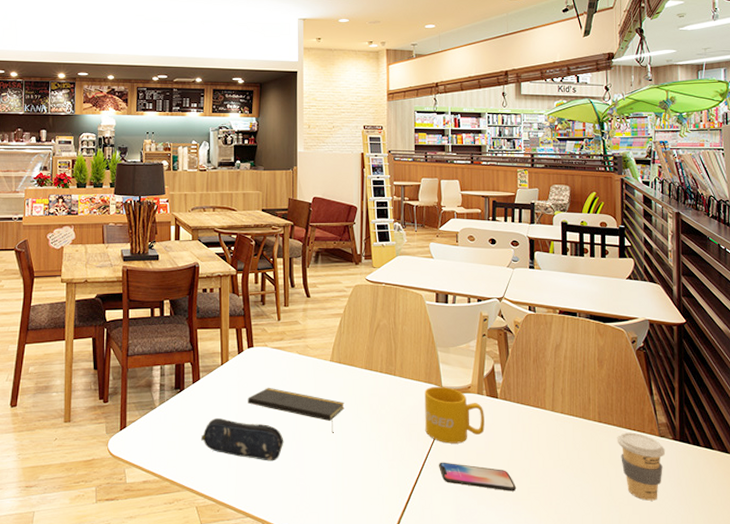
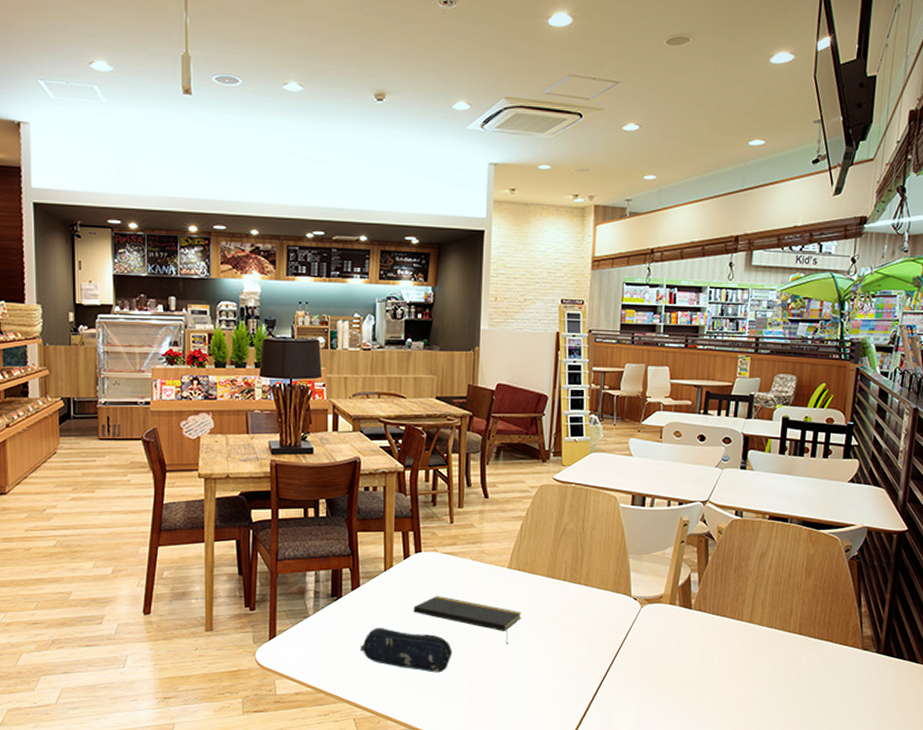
mug: present [425,386,485,444] -> none [609,596,676,656]
smartphone: present [438,462,517,491] -> none [620,674,703,704]
coffee cup: present [617,433,666,501] -> none [816,645,867,714]

